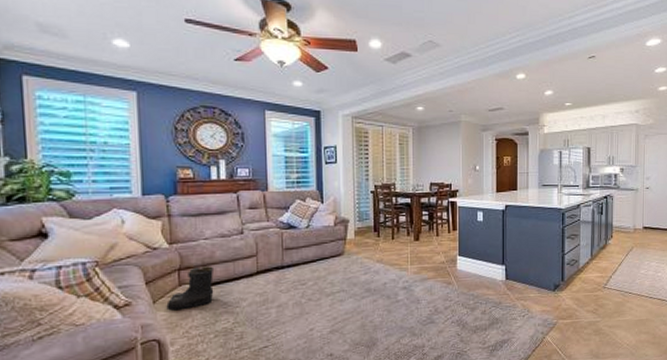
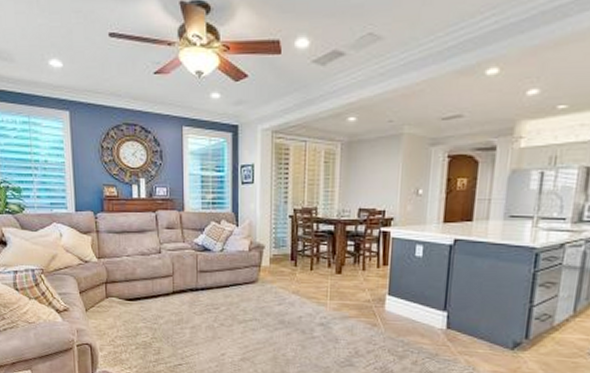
boots: present [166,266,214,311] -> none [96,282,135,320]

